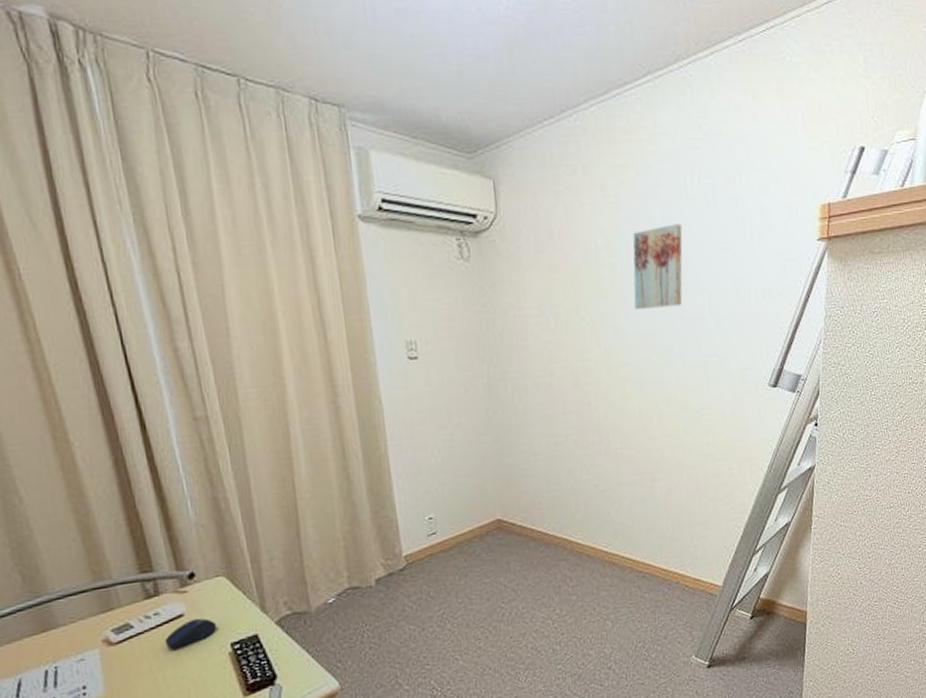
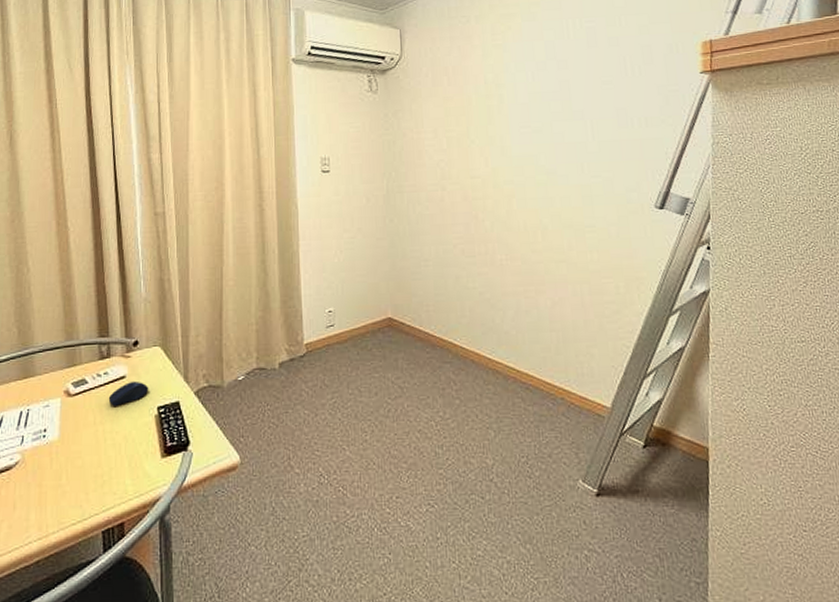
wall art: present [633,224,683,309] -> none [519,61,566,134]

